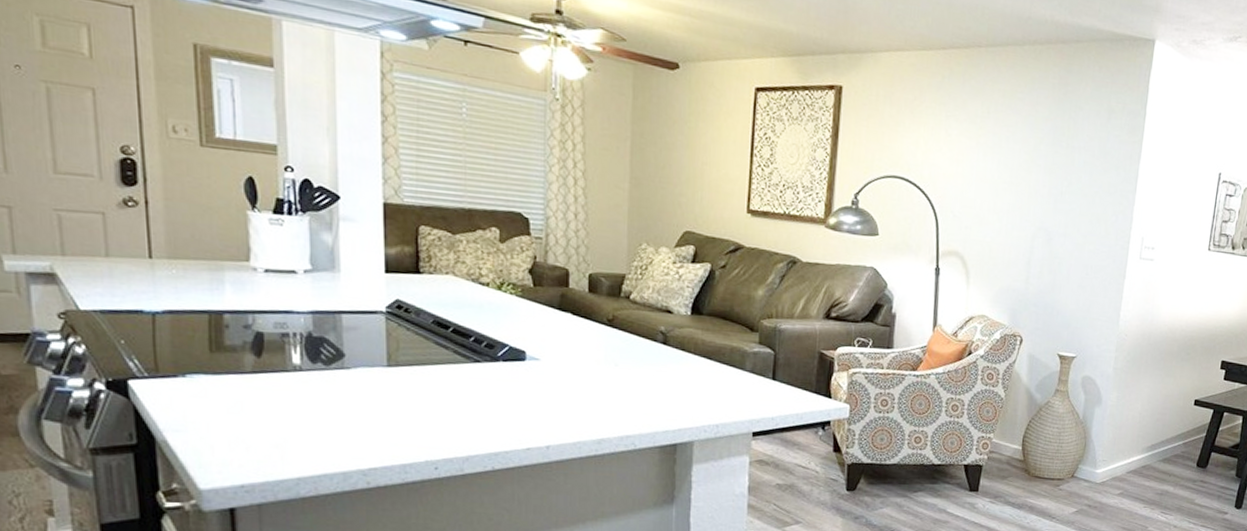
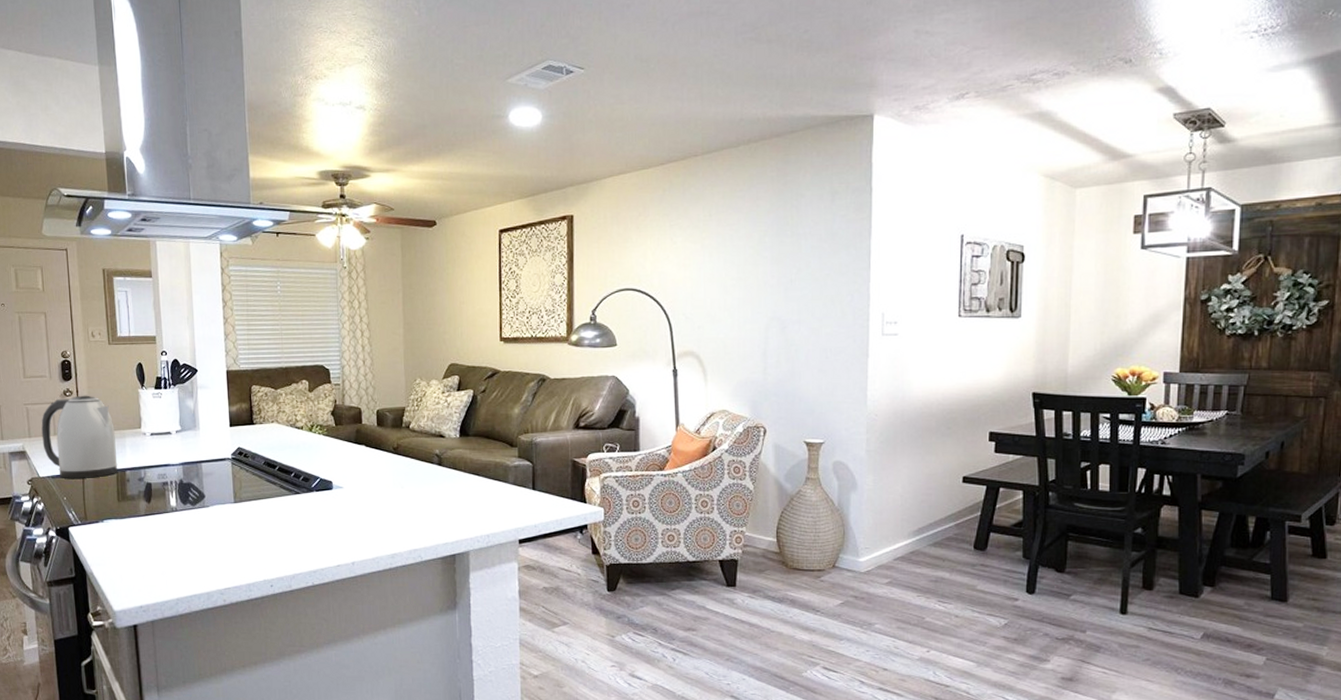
kettle: none [83,207,212,319] -> present [41,395,118,478]

